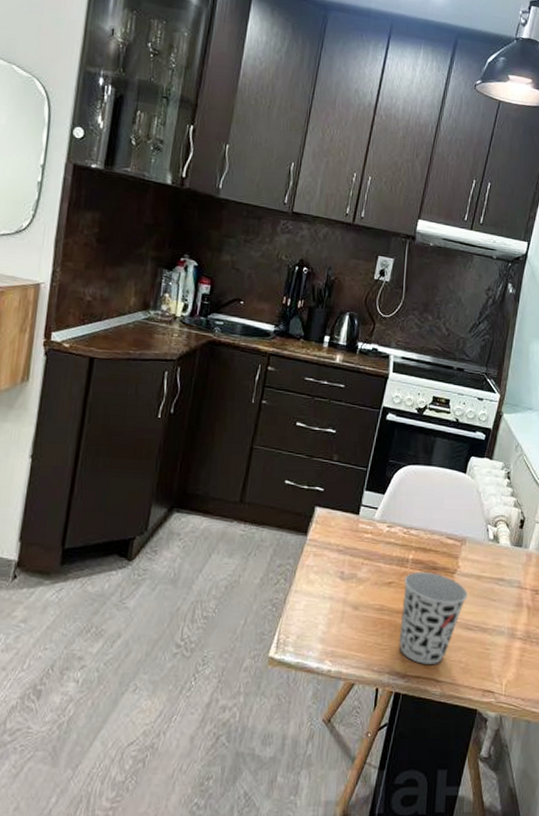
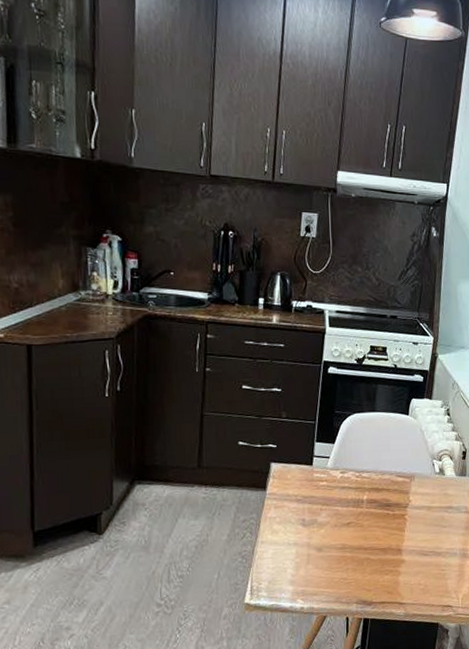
cup: present [399,572,467,664] -> none [361,509,420,591]

